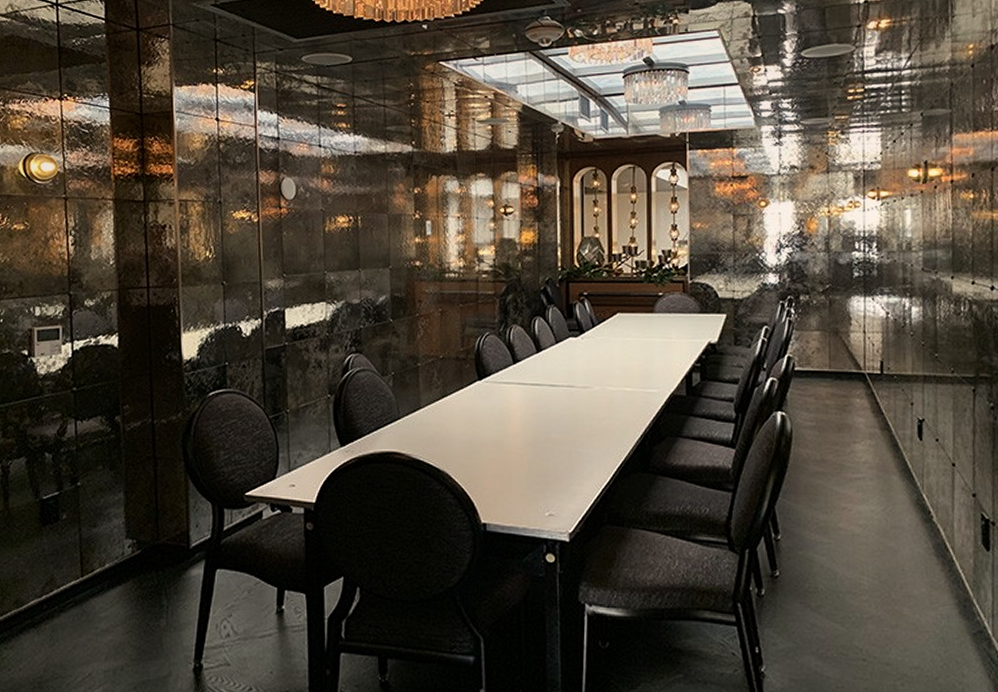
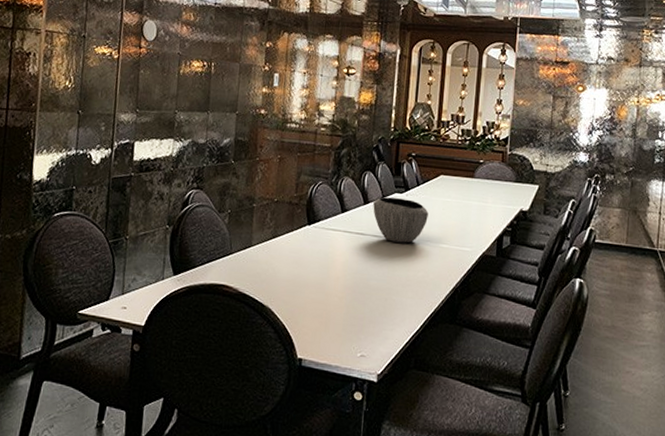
bowl: none [547,343,608,390] -> present [373,197,428,243]

